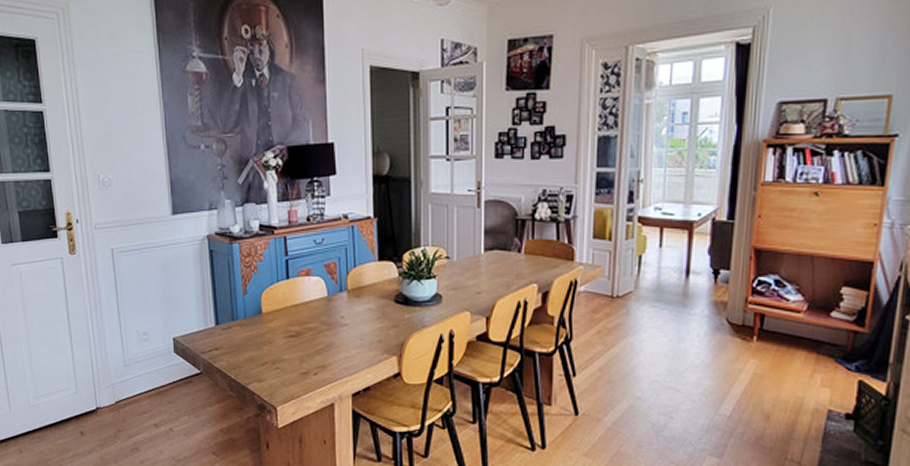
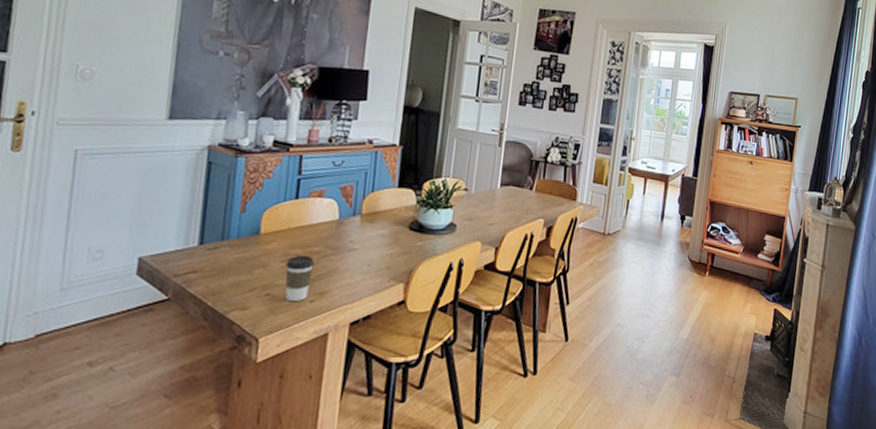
coffee cup: none [289,331,312,375] -> present [285,255,315,302]

